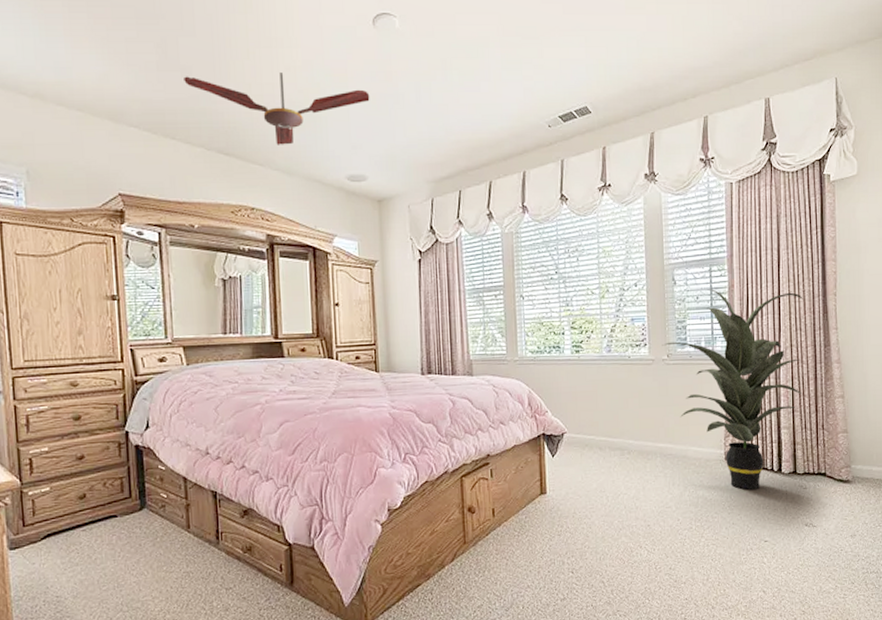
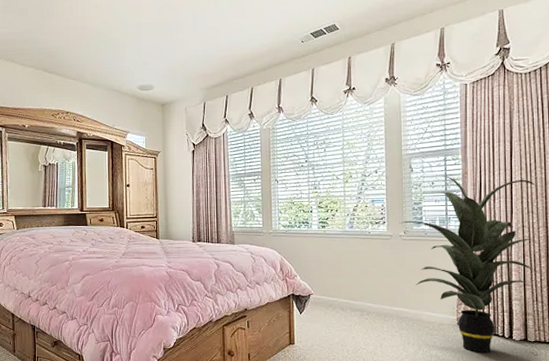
ceiling fan: present [184,73,370,145] -> none [21,9,157,64]

